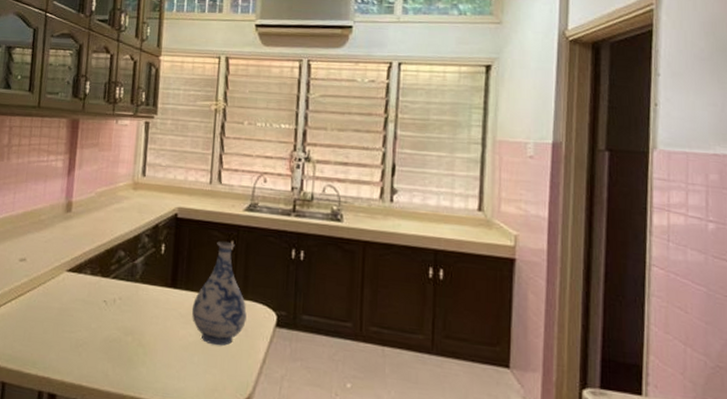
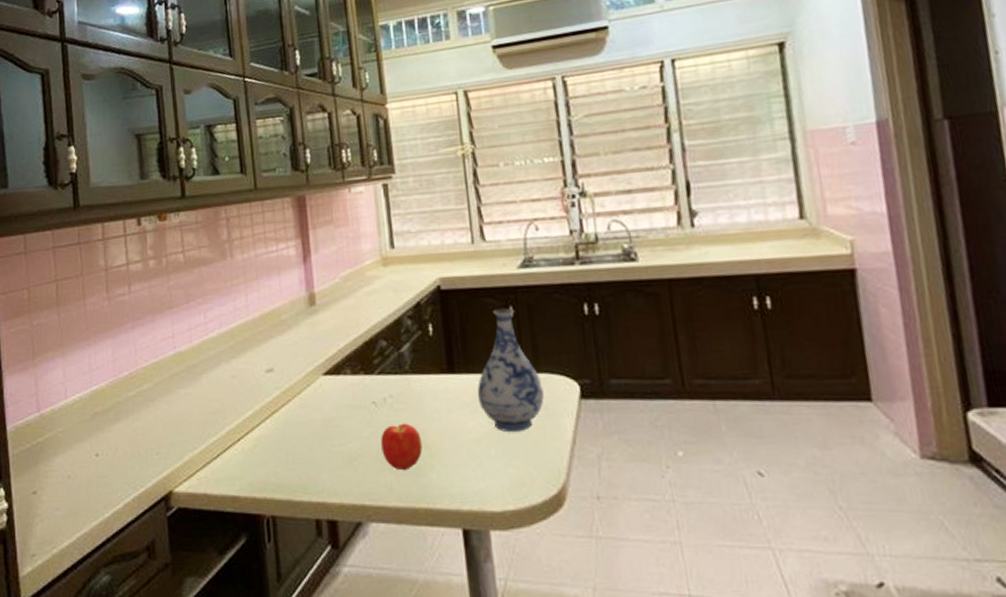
apple: none [104,322,139,363] -> present [381,423,423,471]

